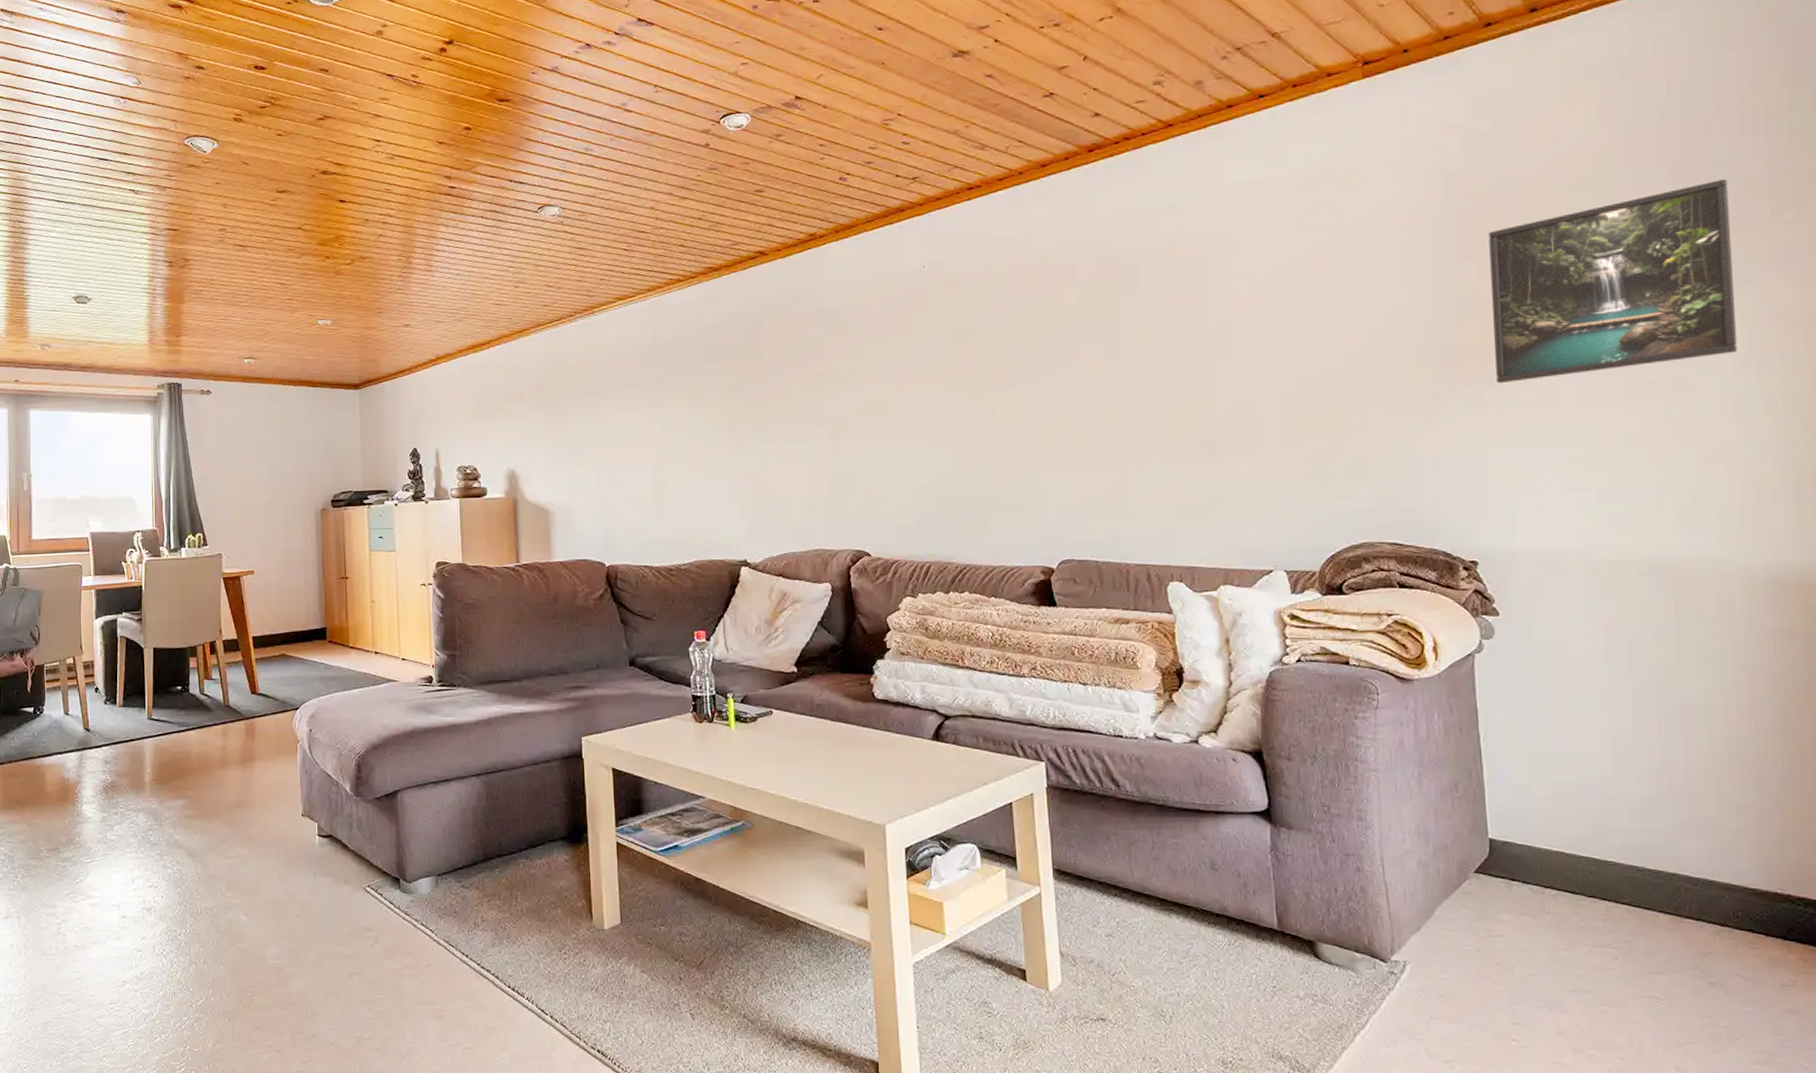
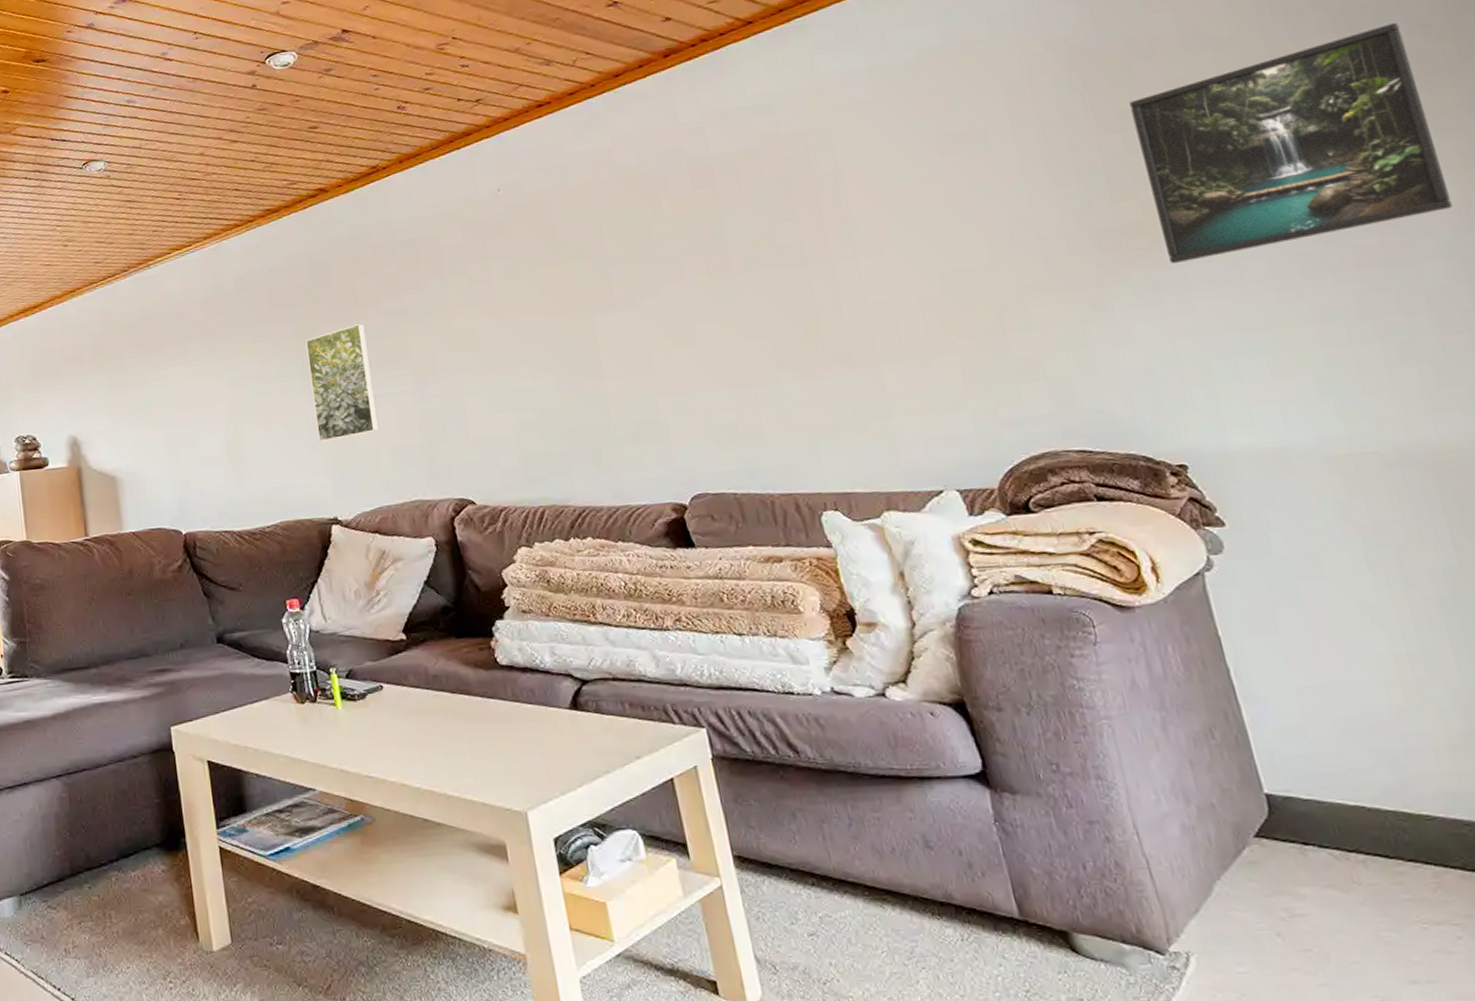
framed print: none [733,383,793,491] -> present [305,323,380,443]

